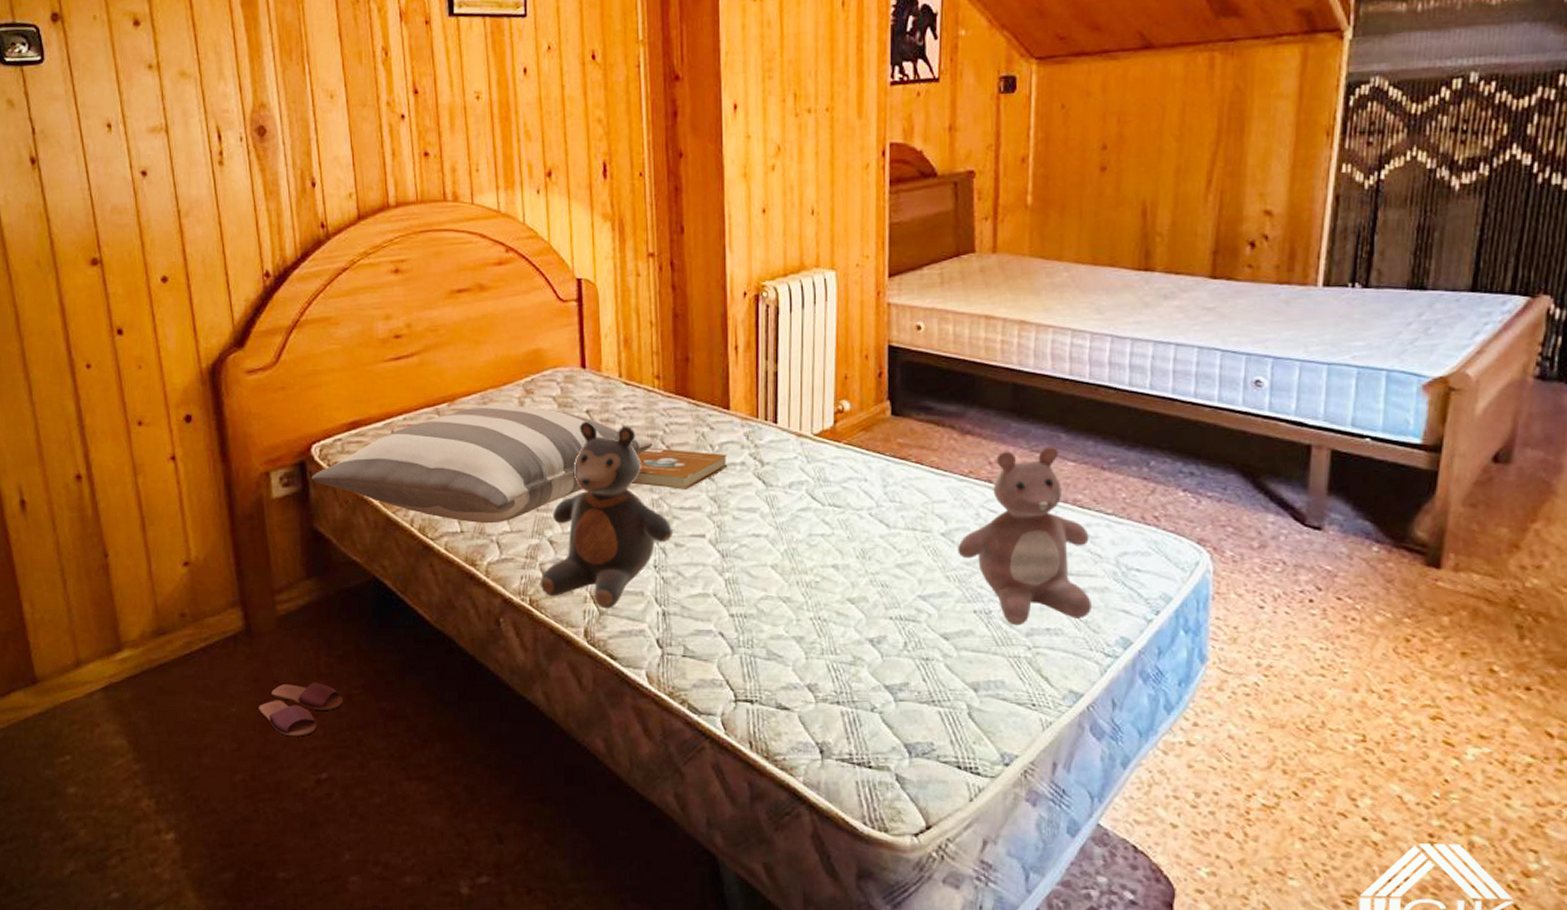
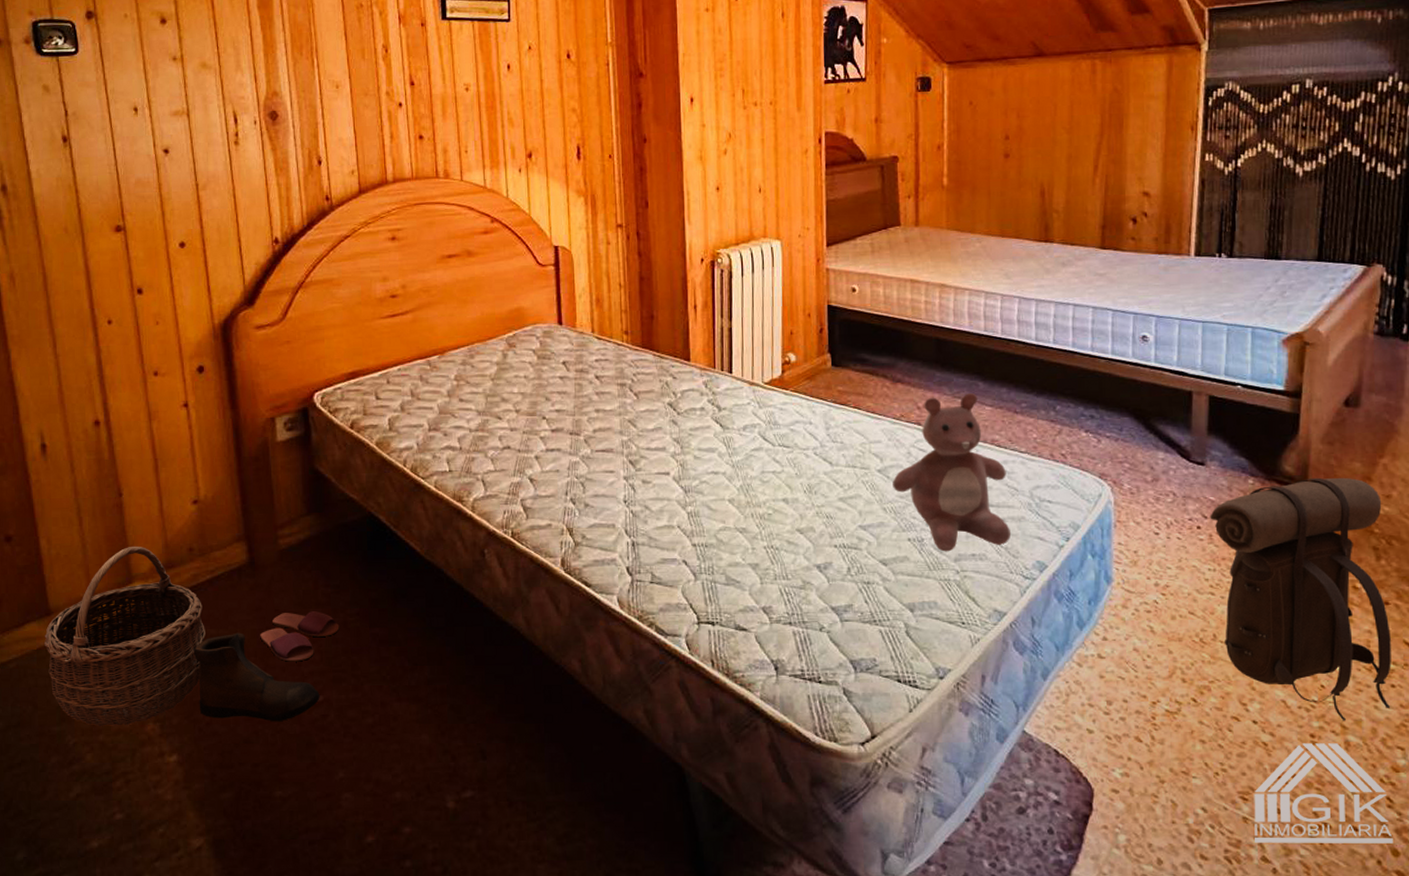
wicker basket: none [31,610,201,802] -> present [44,546,206,726]
boot: none [188,705,324,799] -> present [193,632,320,721]
pillow: present [312,403,653,524] -> none [313,356,622,464]
teddy bear: present [539,421,672,609] -> none [521,372,640,540]
book: present [632,447,728,490] -> none [604,395,689,432]
backpack: none [1325,544,1531,820] -> present [1210,477,1391,721]

